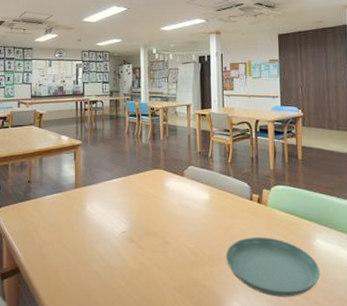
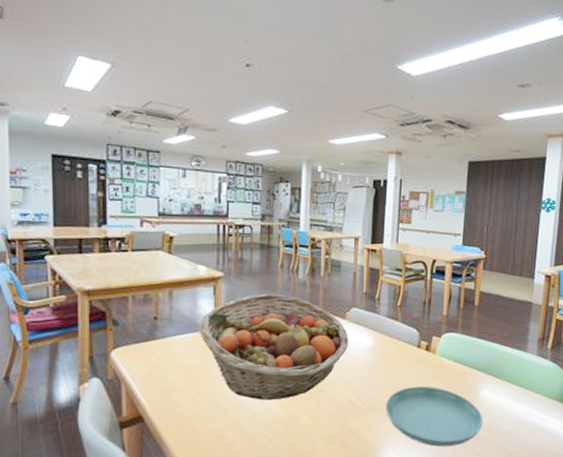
fruit basket: none [63,157,188,252] -> present [199,293,349,400]

